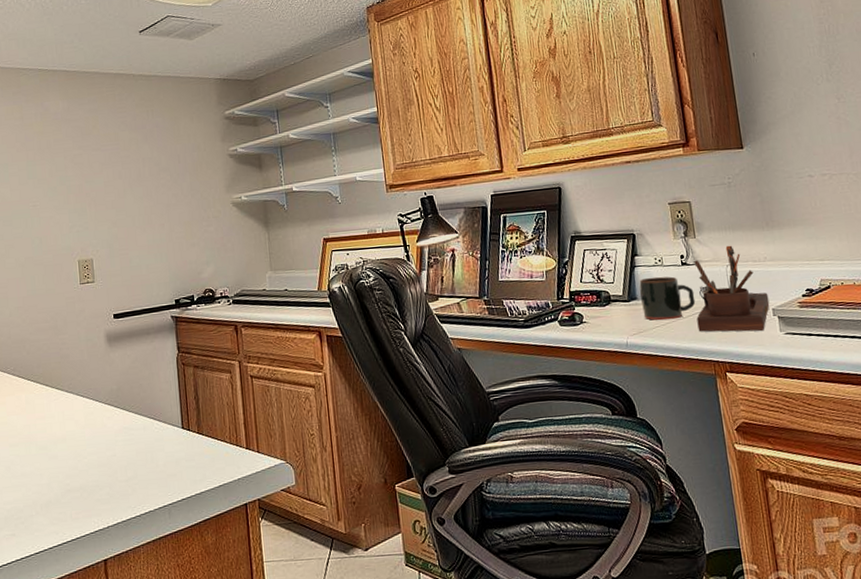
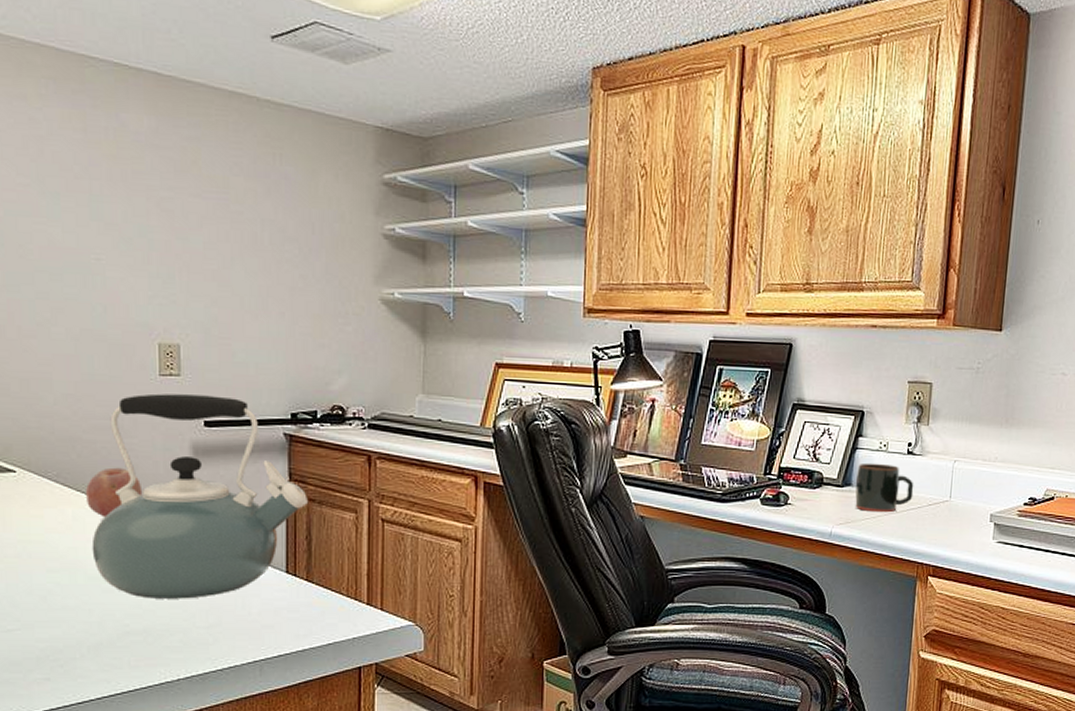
fruit: none [34,358,74,399] -> present [86,467,143,518]
kettle: none [40,294,194,461] -> present [91,393,309,599]
desk organizer: present [694,245,770,333] -> none [909,438,990,537]

